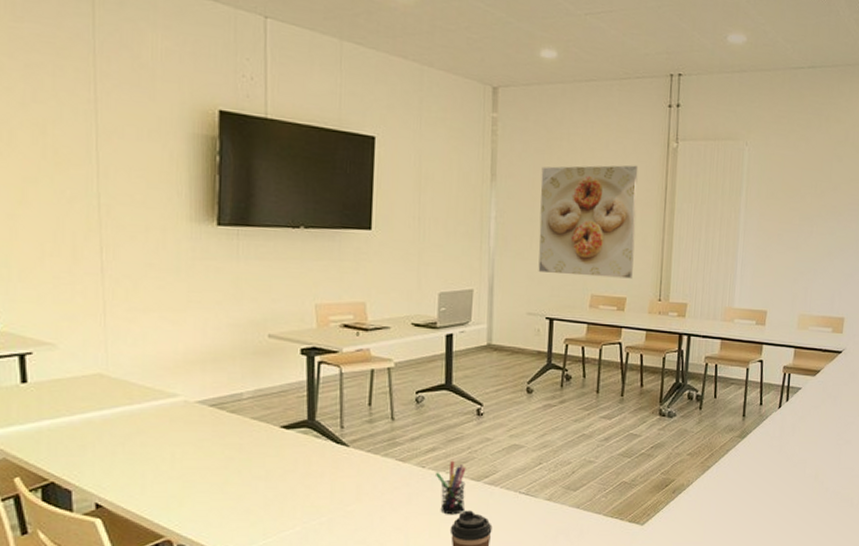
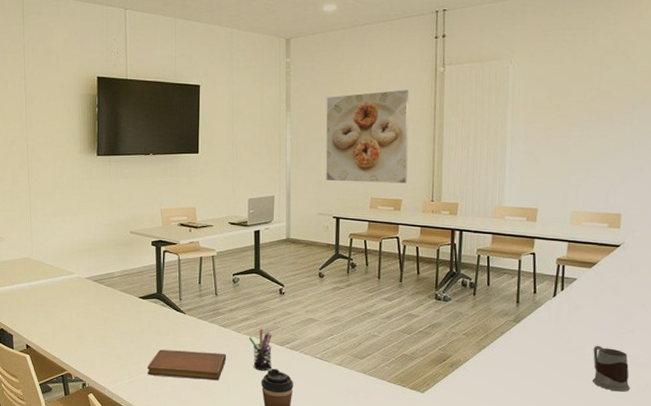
notebook: none [291,495,404,533] -> present [147,349,226,381]
mug: none [812,458,845,506] -> present [593,345,630,392]

